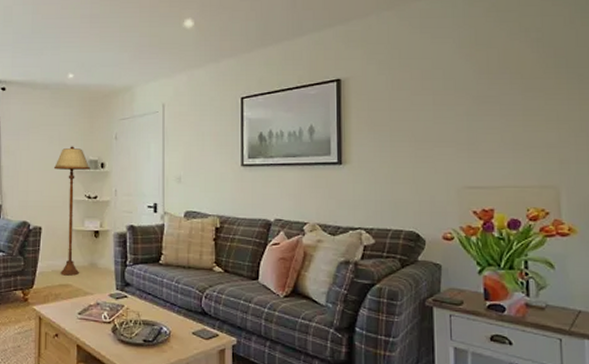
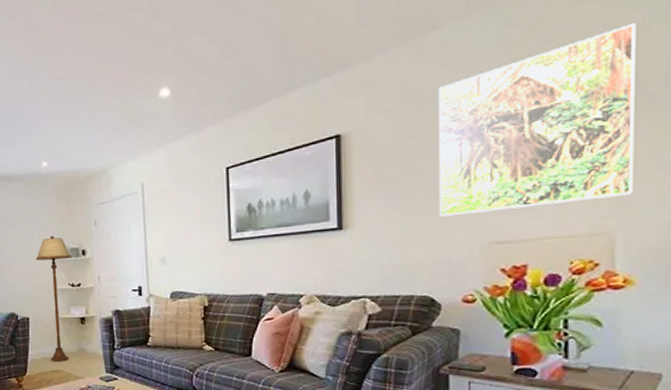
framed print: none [420,16,571,161] -> present [438,23,636,217]

